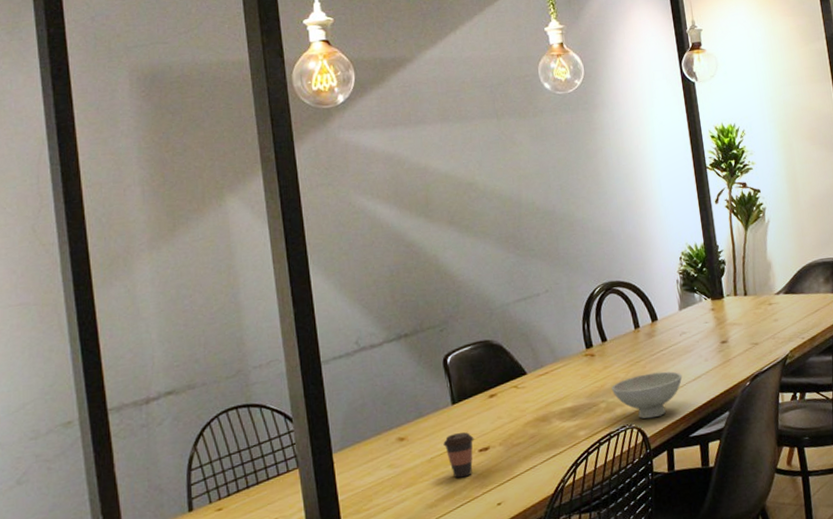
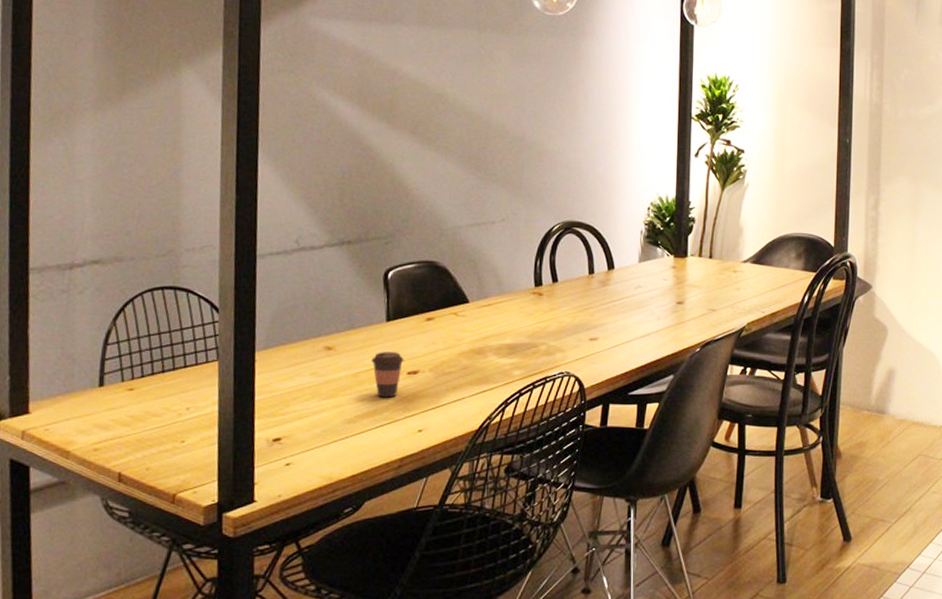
bowl: present [611,371,683,419] -> none [554,322,631,369]

